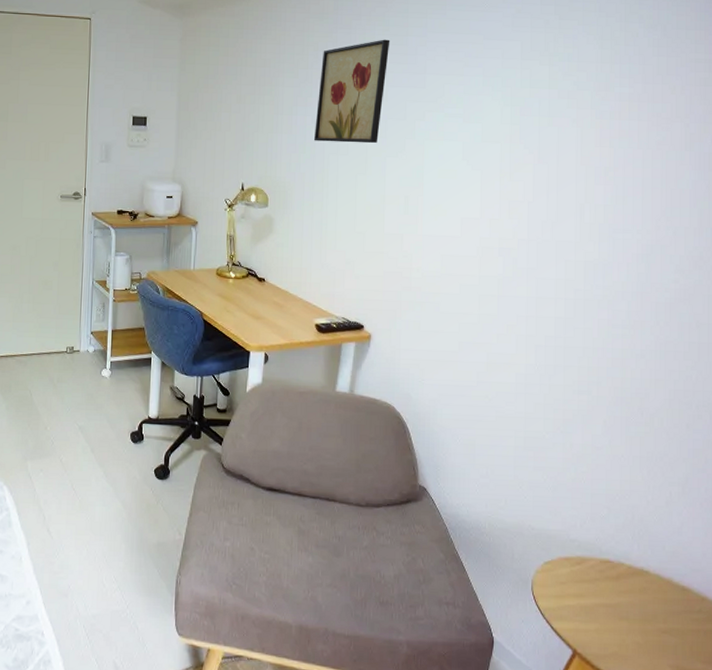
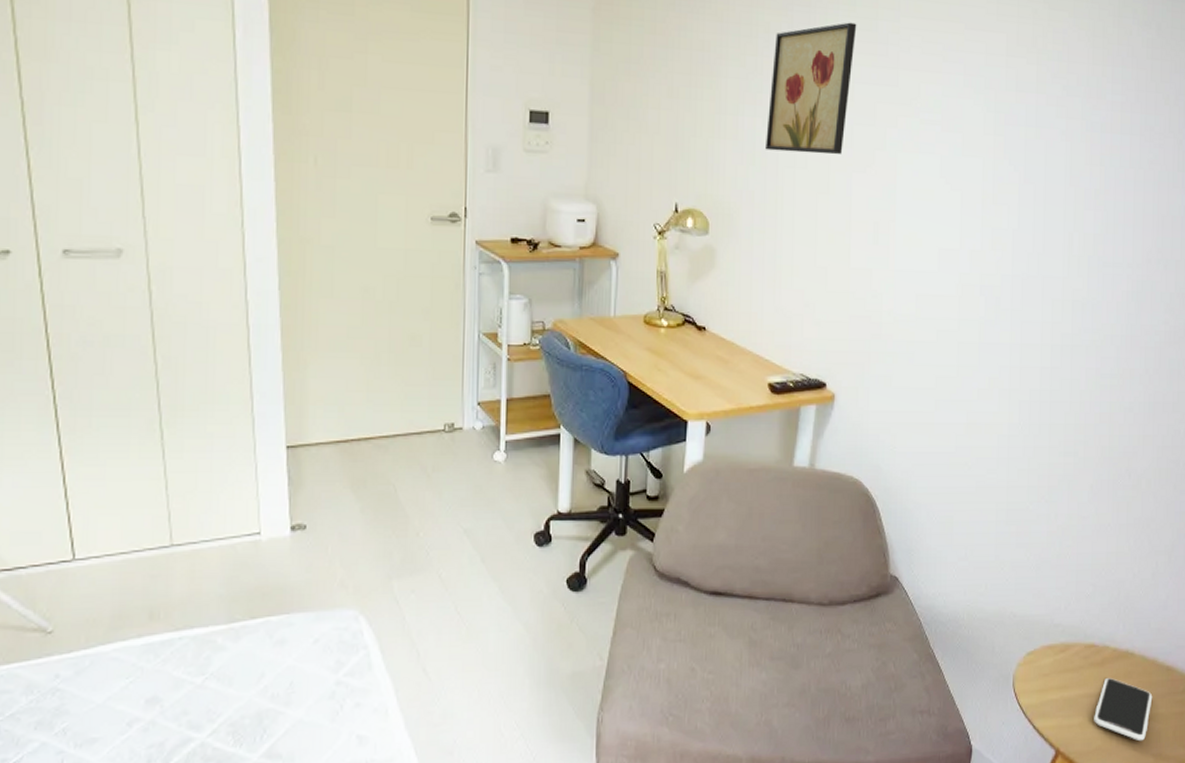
smartphone: none [610,591,669,652] -> present [1094,677,1153,742]

